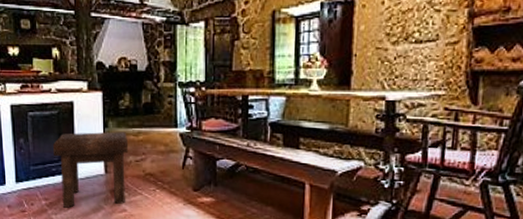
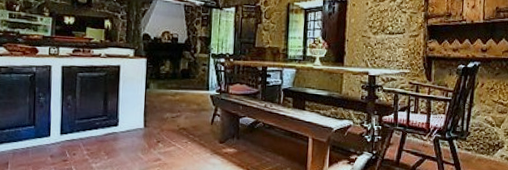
stool: present [52,131,129,208] -> none [98,92,166,158]

